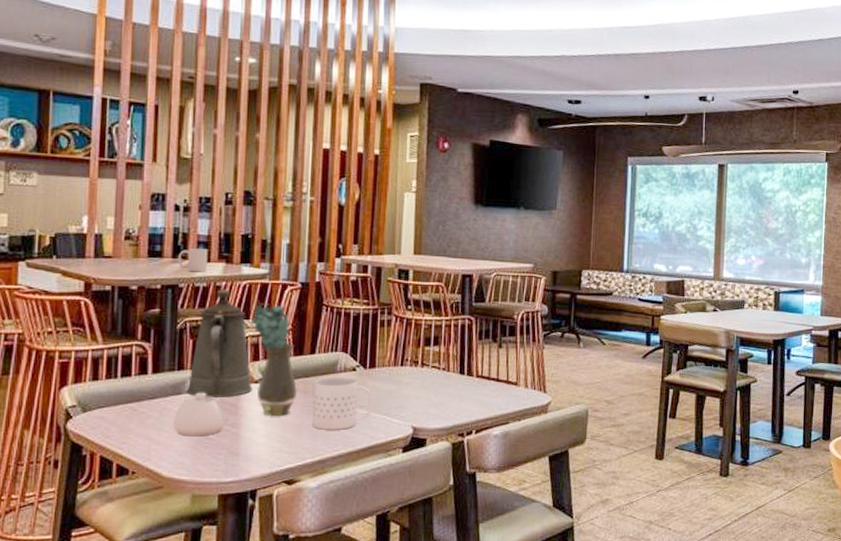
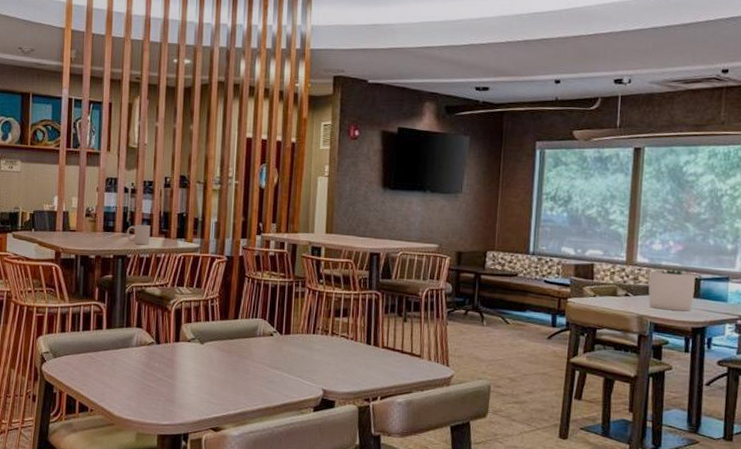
sugar bowl: present [172,392,227,437] -> none [121,347,165,384]
coffee pot: present [186,289,253,397] -> none [133,260,186,353]
vase: present [250,299,297,416] -> none [184,269,223,371]
mug: present [312,376,373,430] -> none [235,340,287,387]
planter: none [734,283,775,324] -> present [648,269,695,311]

